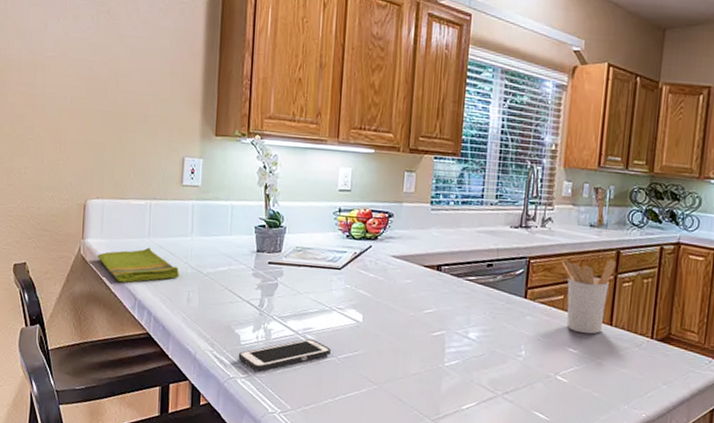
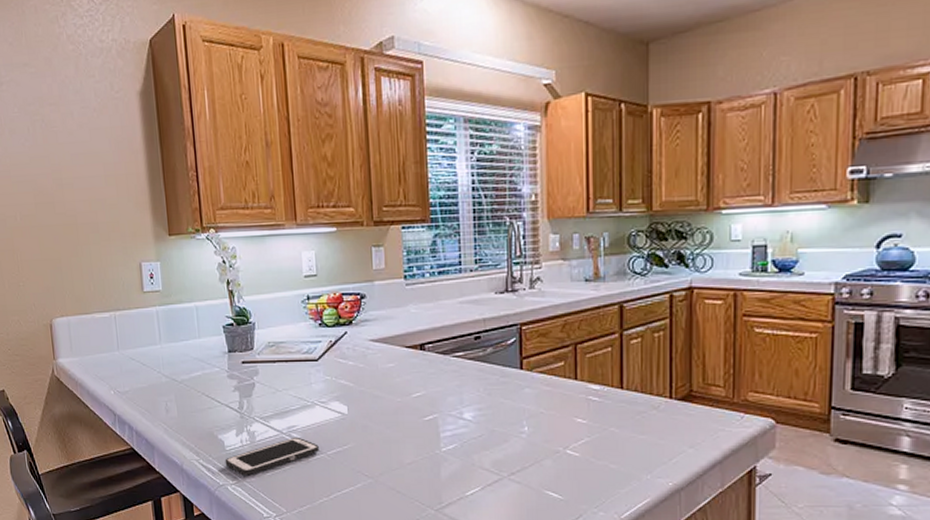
dish towel: present [96,247,179,283] -> none [70,360,154,399]
utensil holder: present [561,259,617,335] -> none [557,315,621,401]

